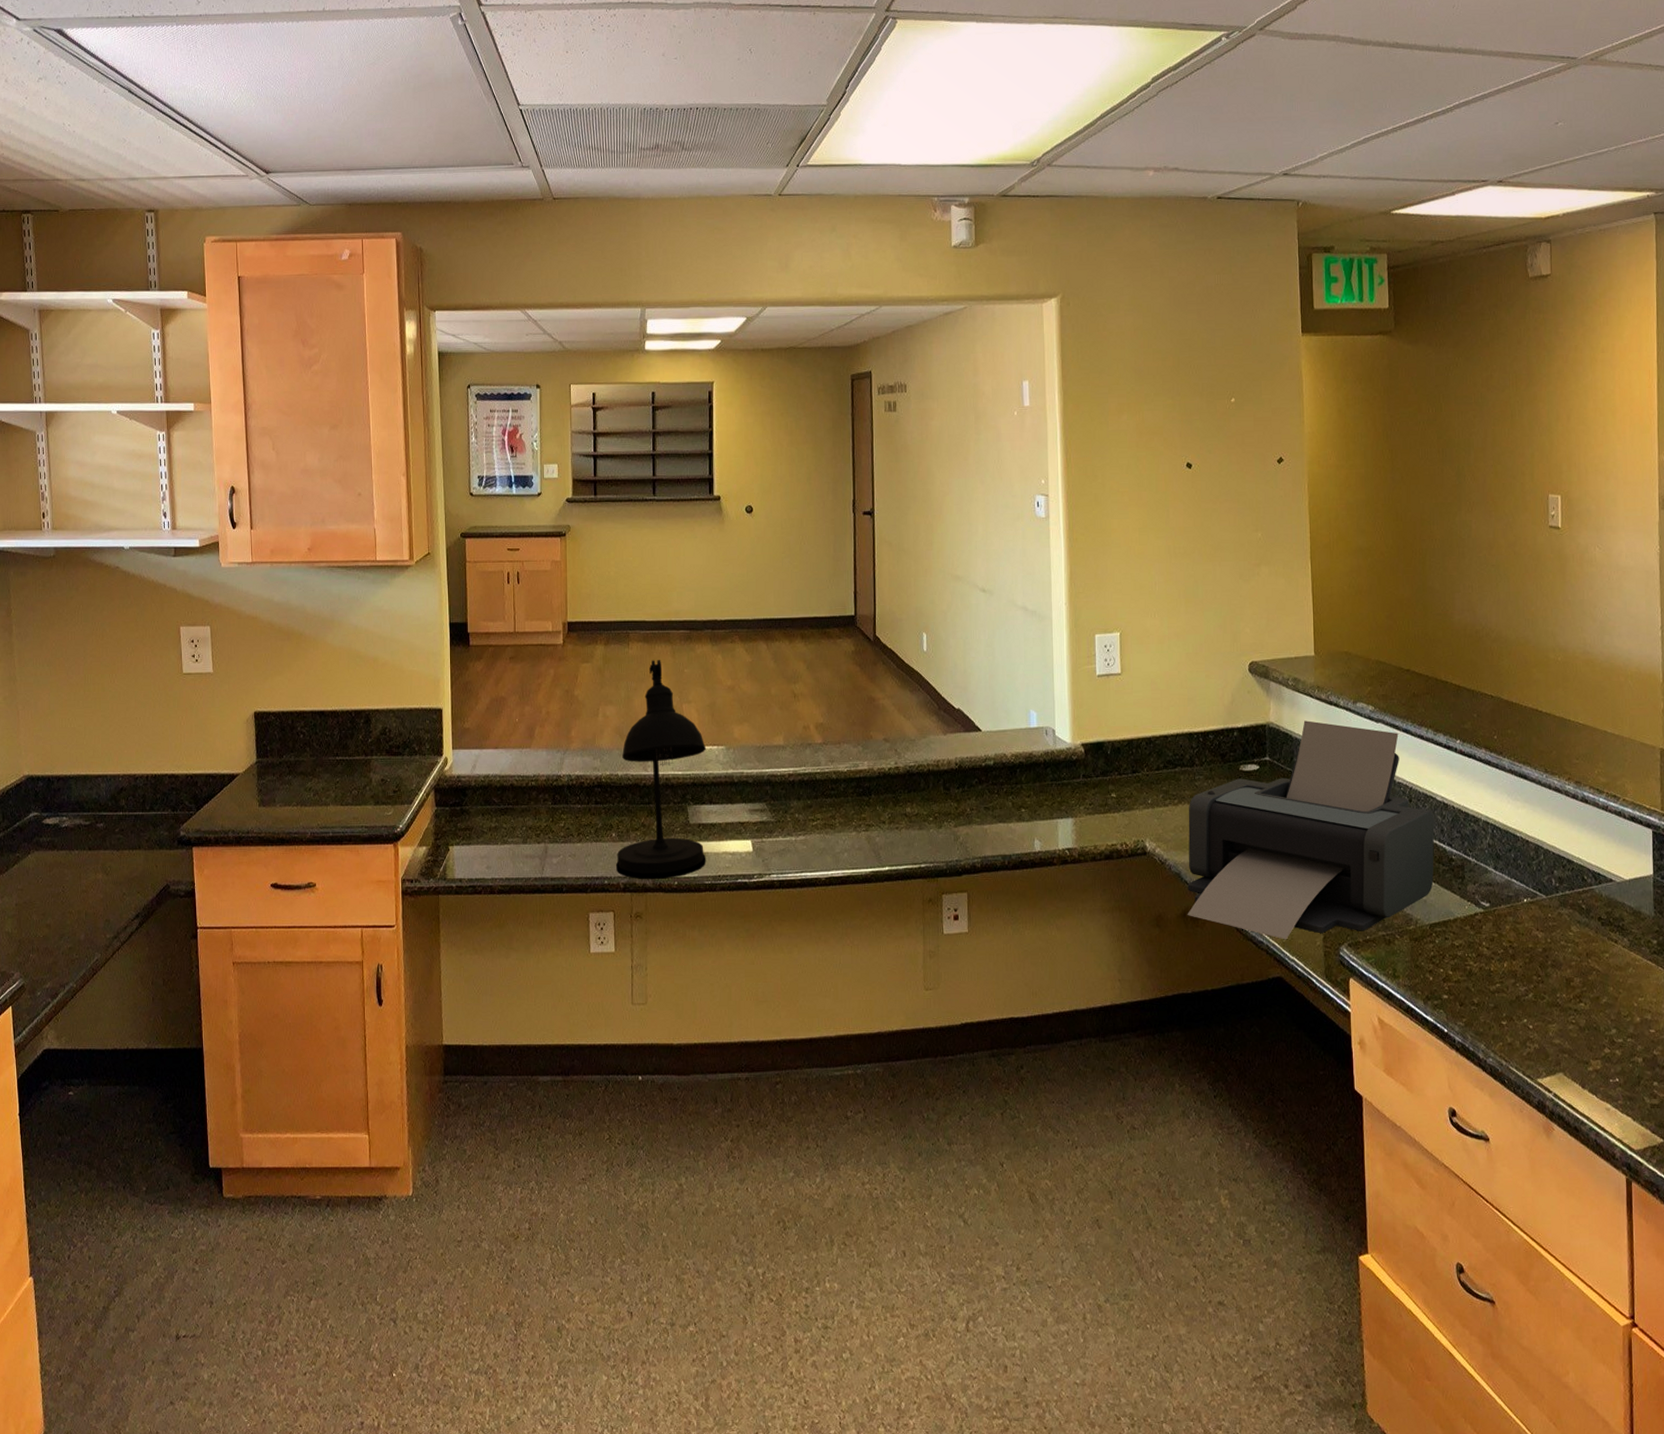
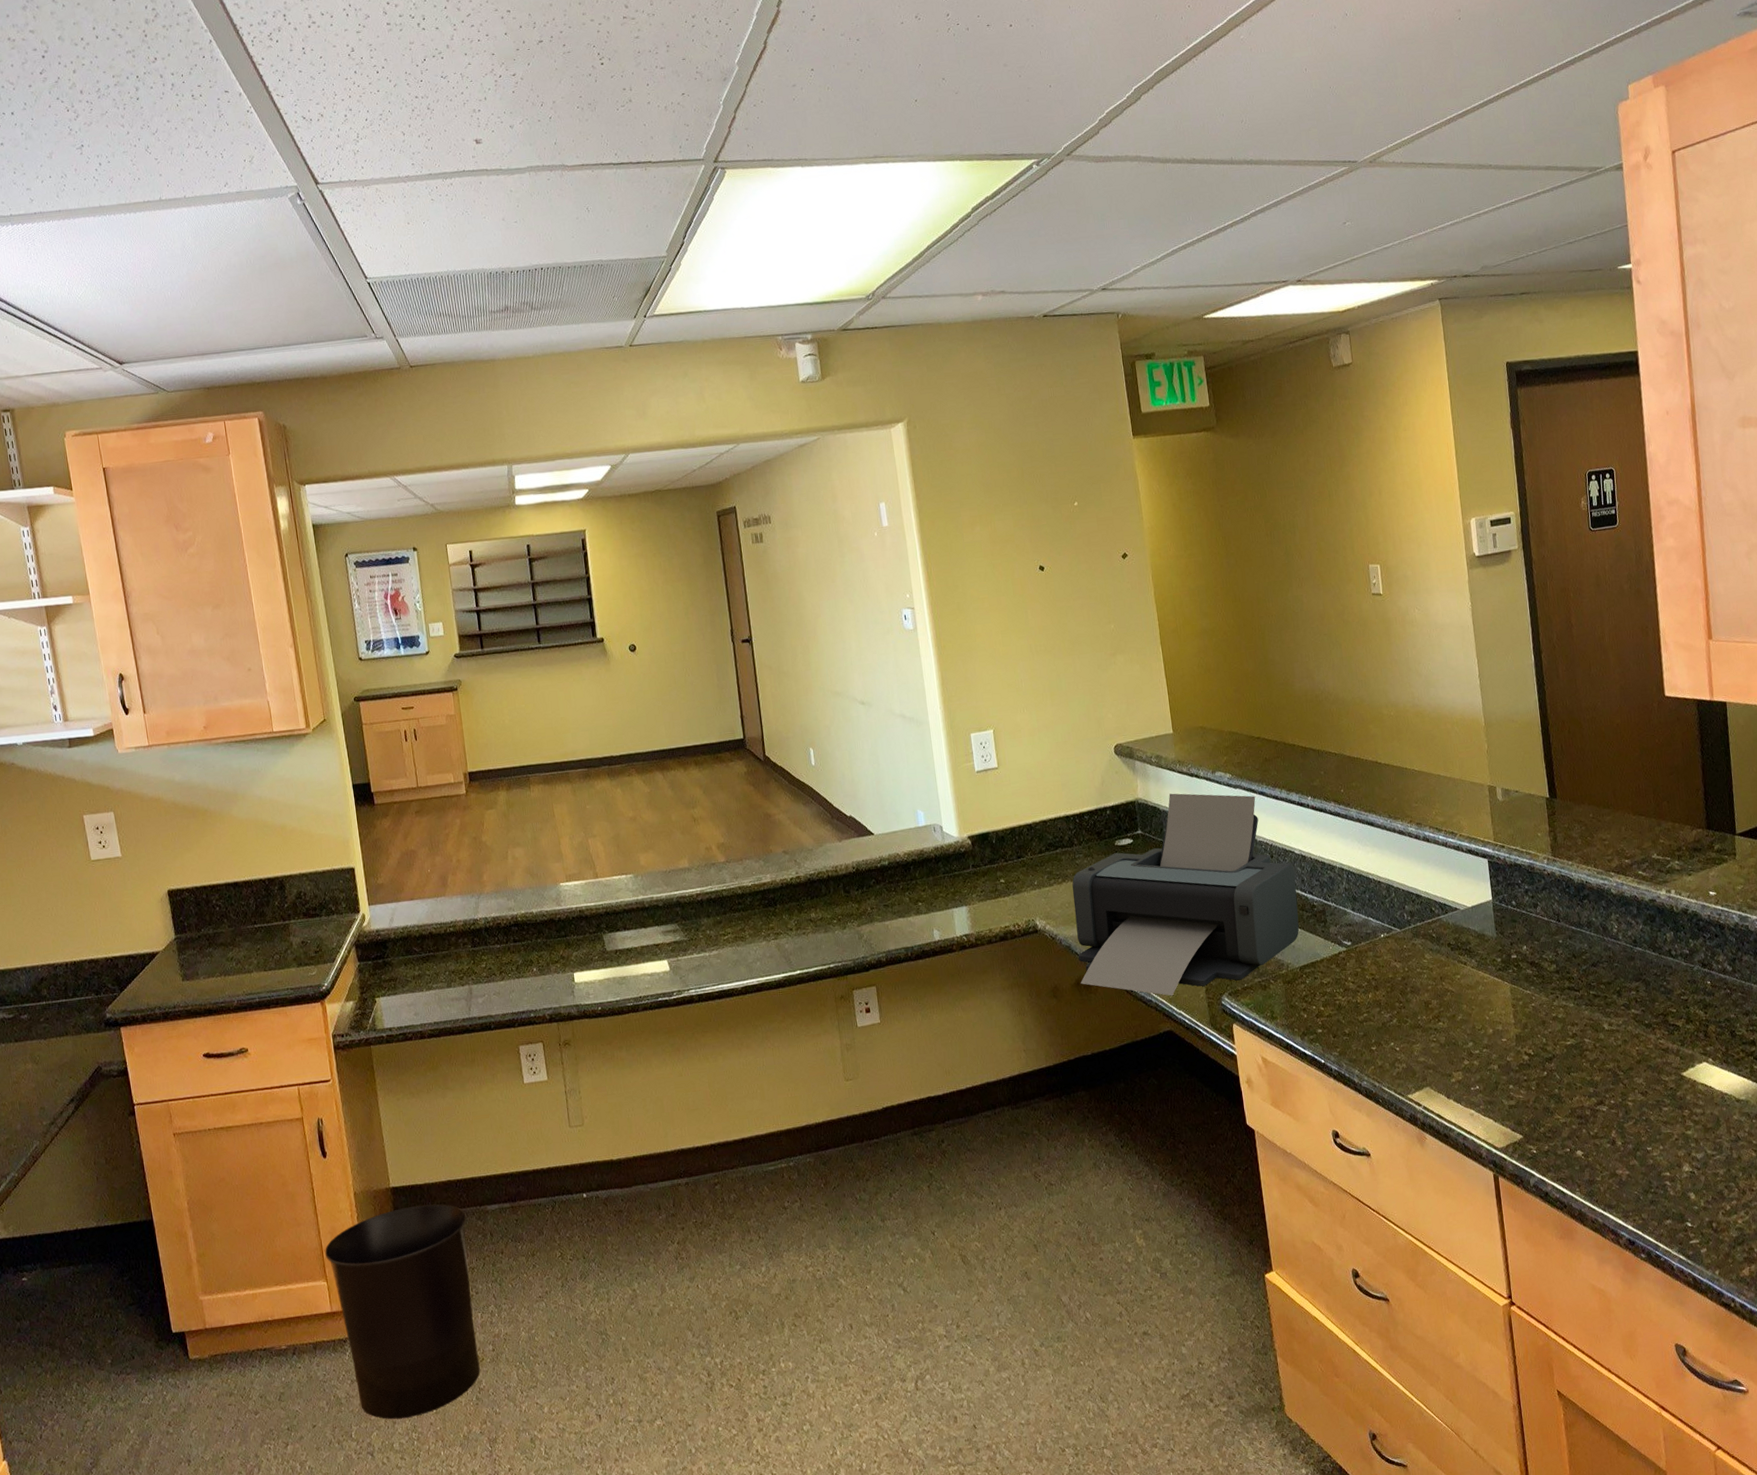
waste bin: none [370,1067,517,1288] -> present [325,1204,480,1419]
desk lamp: present [616,660,707,880] -> none [534,799,627,1009]

